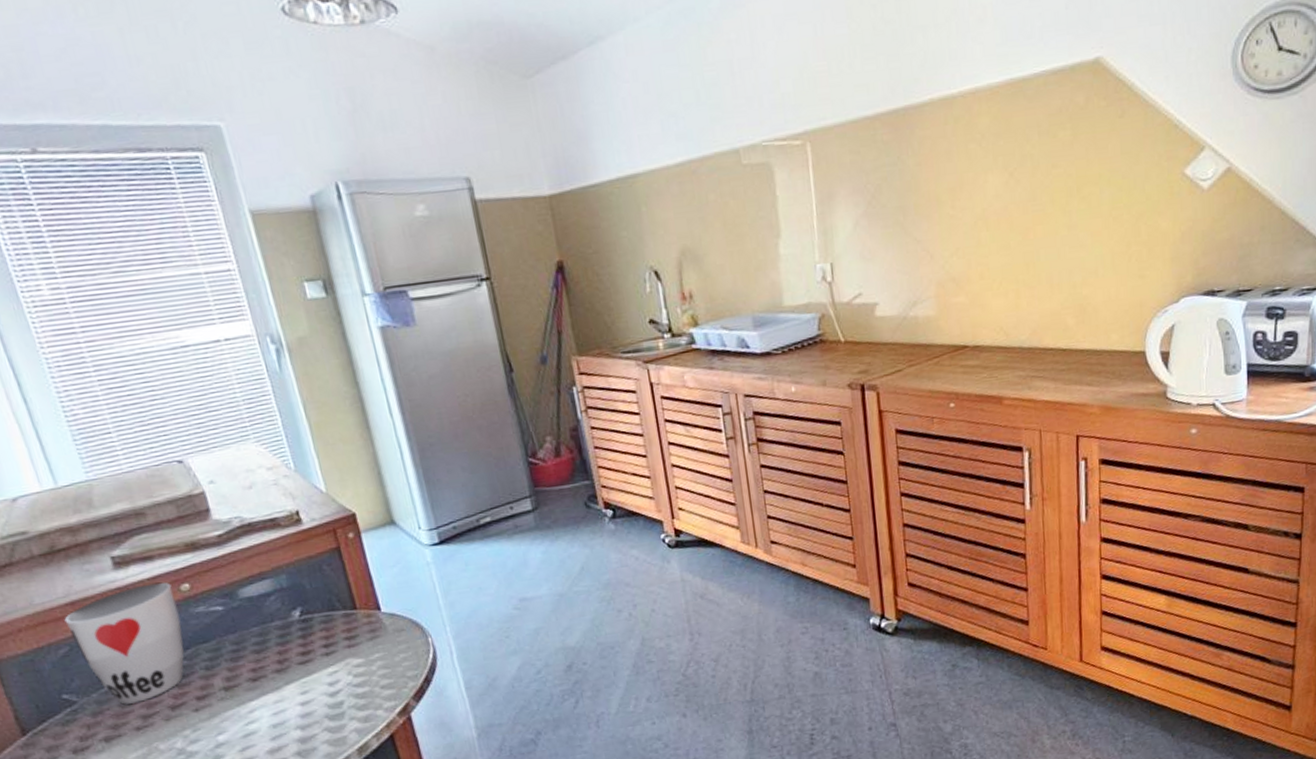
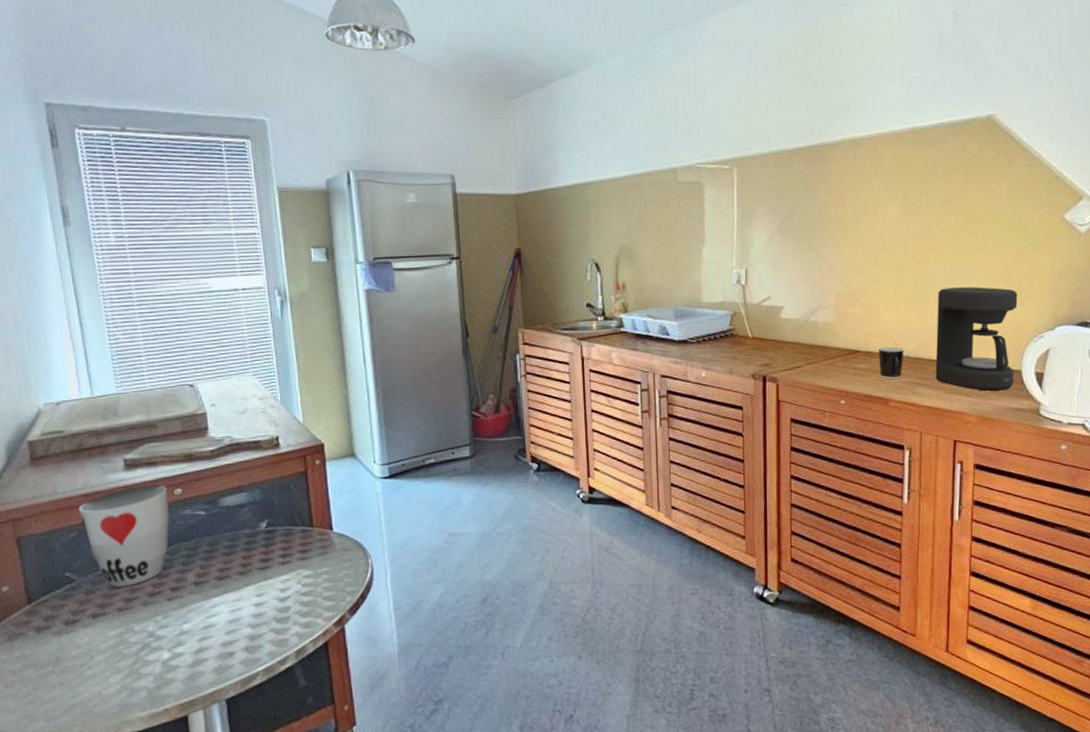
mug: none [988,338,1017,375] -> present [879,347,904,380]
coffee maker: none [1049,260,1138,378] -> present [935,287,1018,391]

